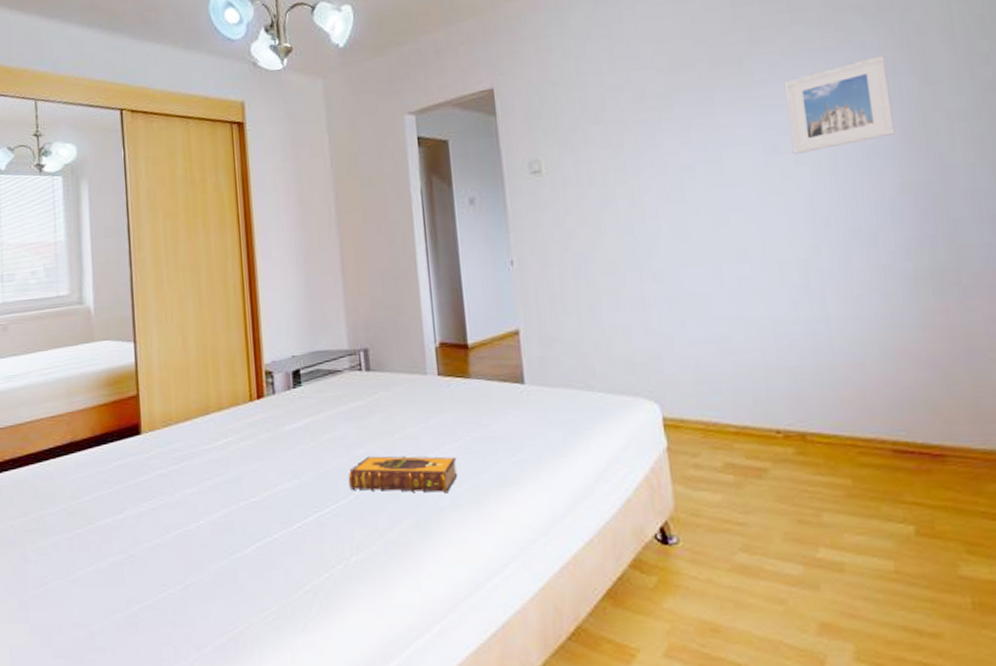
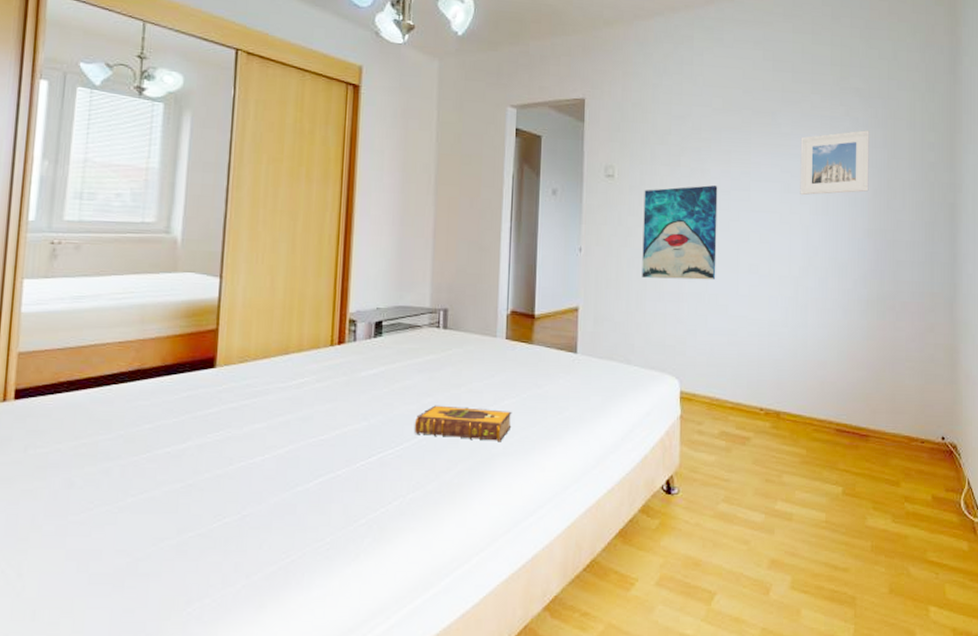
wall art: none [581,162,691,286] -> present [642,185,718,280]

